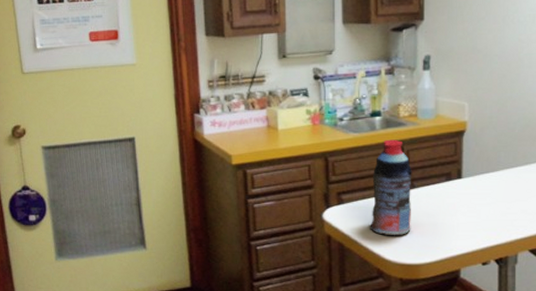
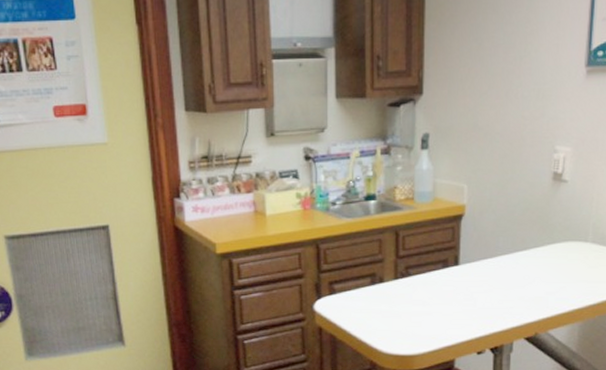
bottle: present [370,139,412,235] -> none [363,224,408,326]

